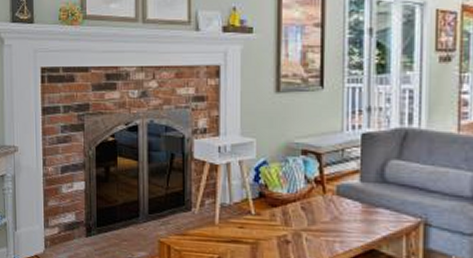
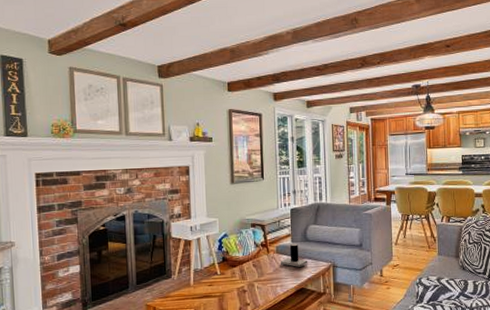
speaker: none [341,184,384,221] -> present [280,243,308,268]

